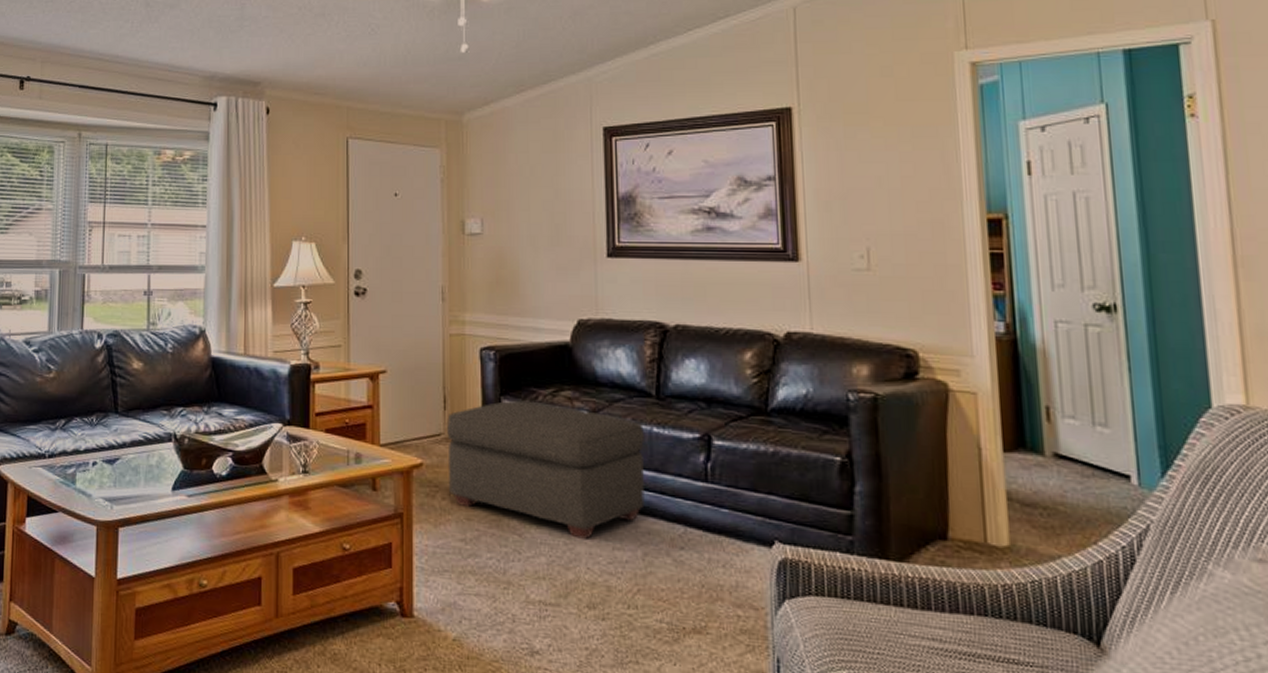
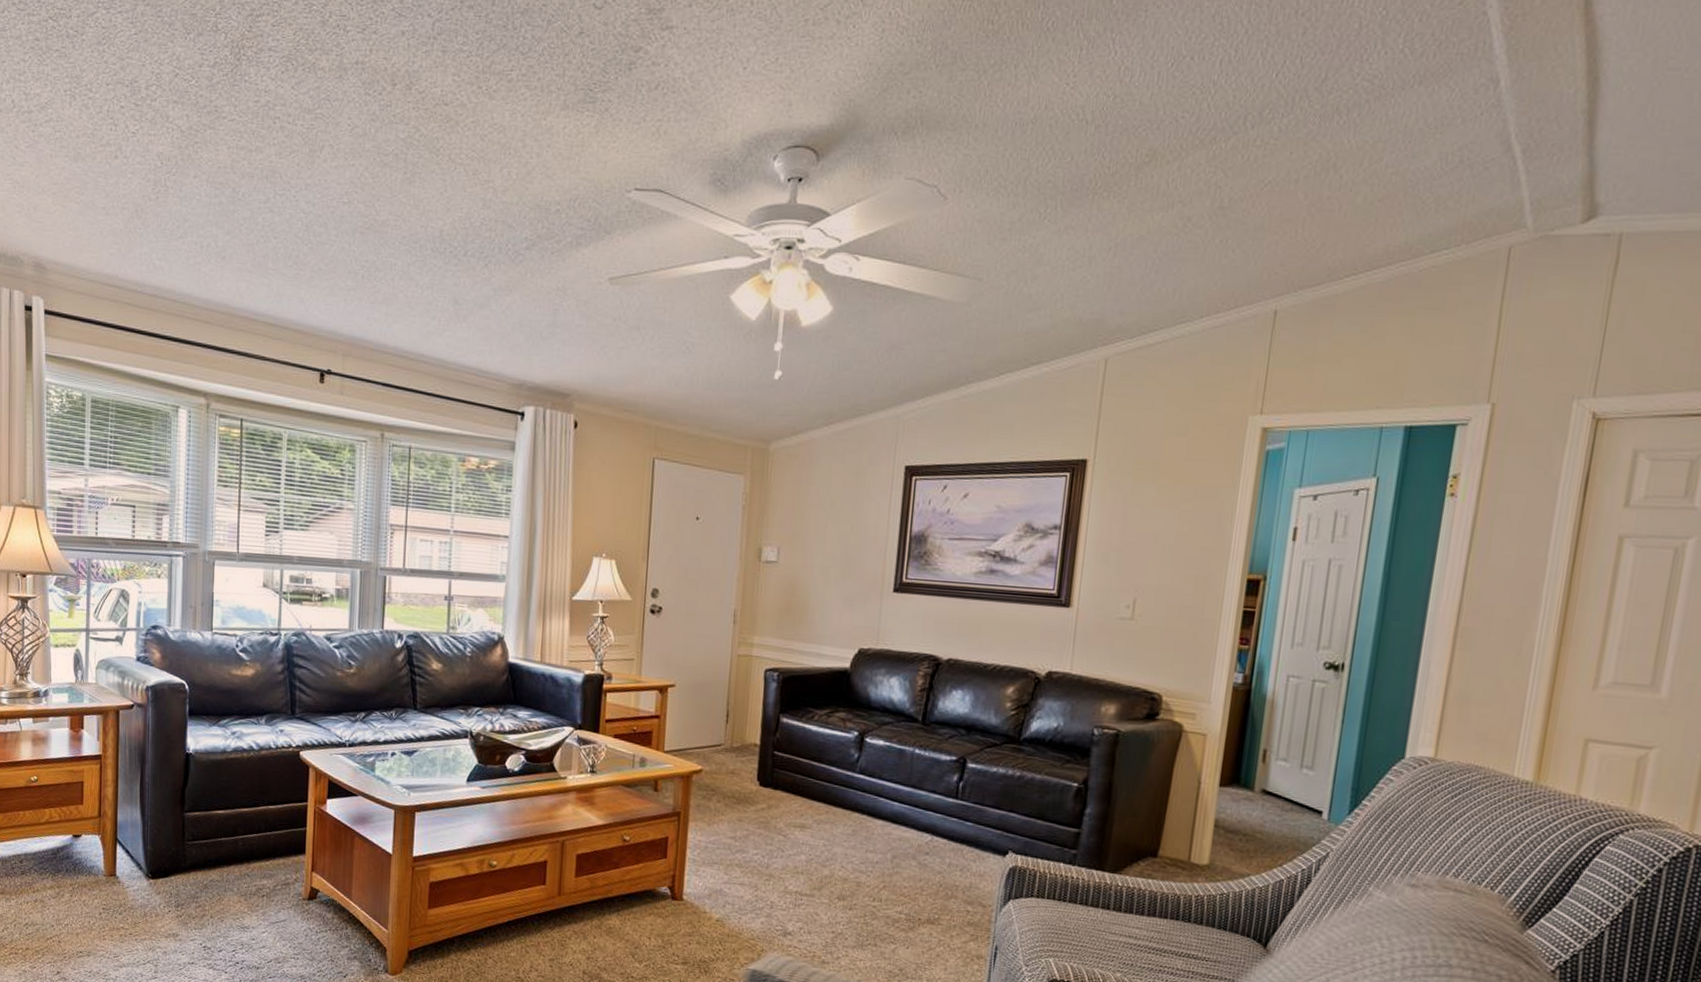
ottoman: present [447,400,645,539] -> none [724,718,907,842]

